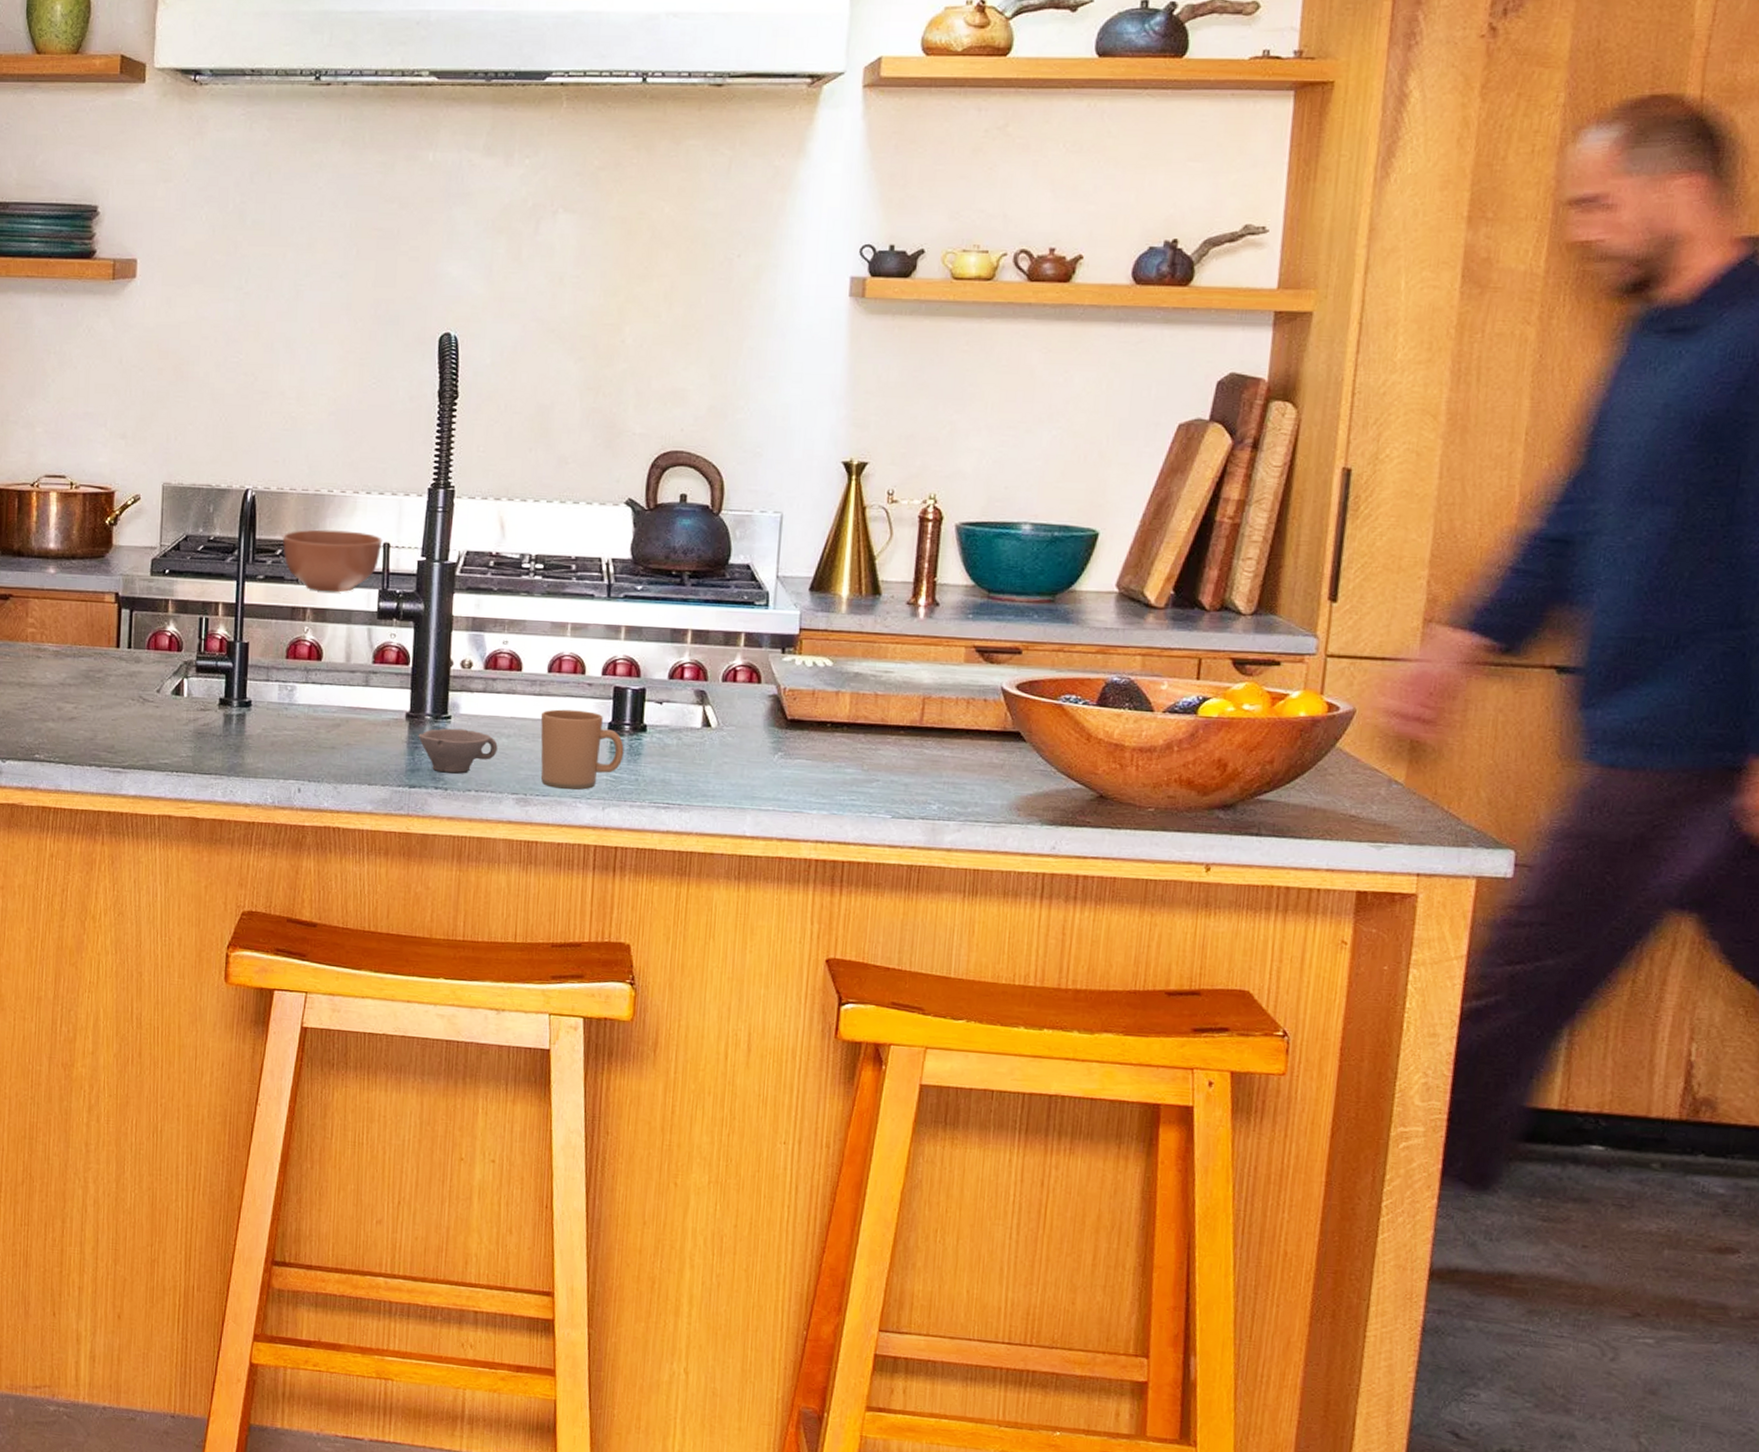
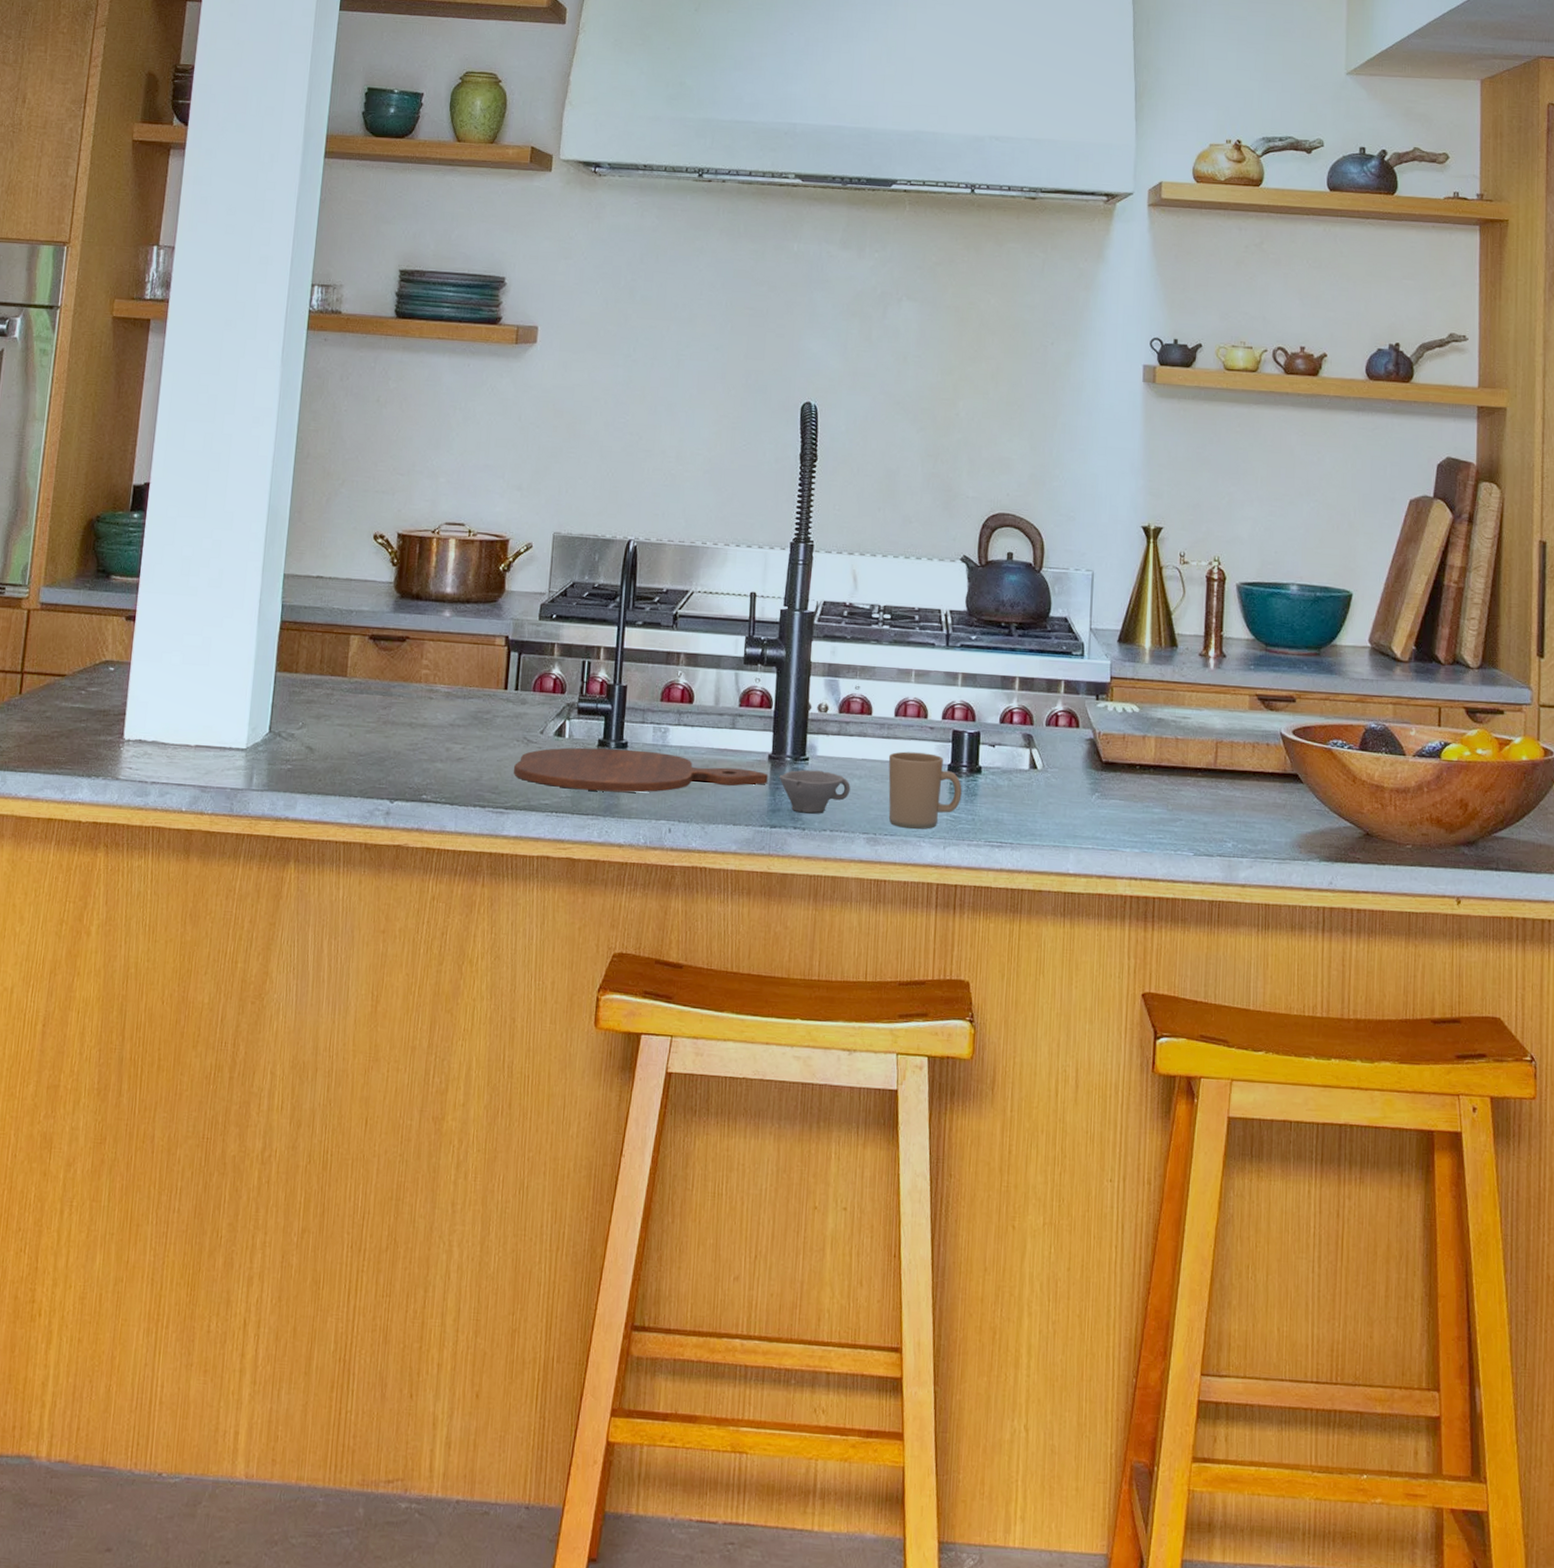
cutting board: none [130,706,406,752] -> present [514,747,768,793]
bowl: present [282,529,383,592] -> none [660,579,750,638]

